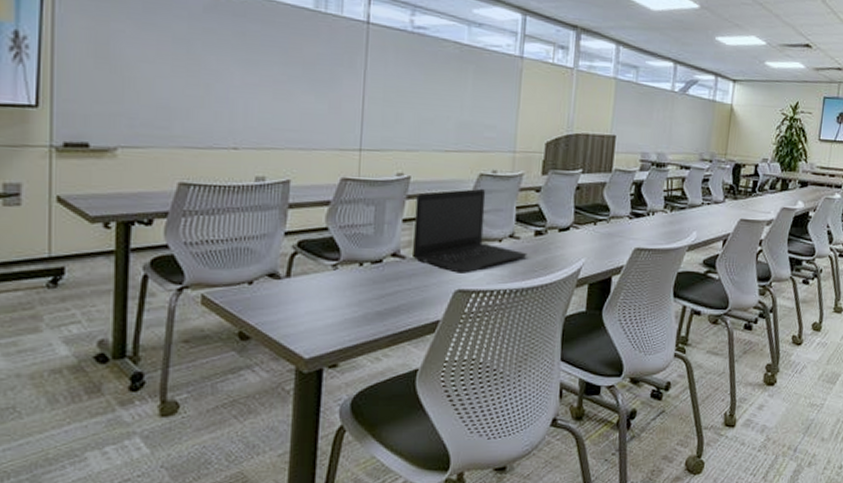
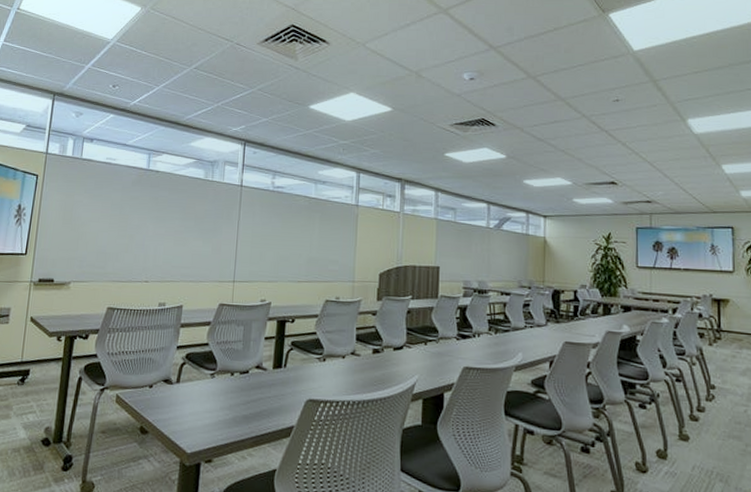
laptop: present [413,189,527,274] -> none [272,312,367,385]

